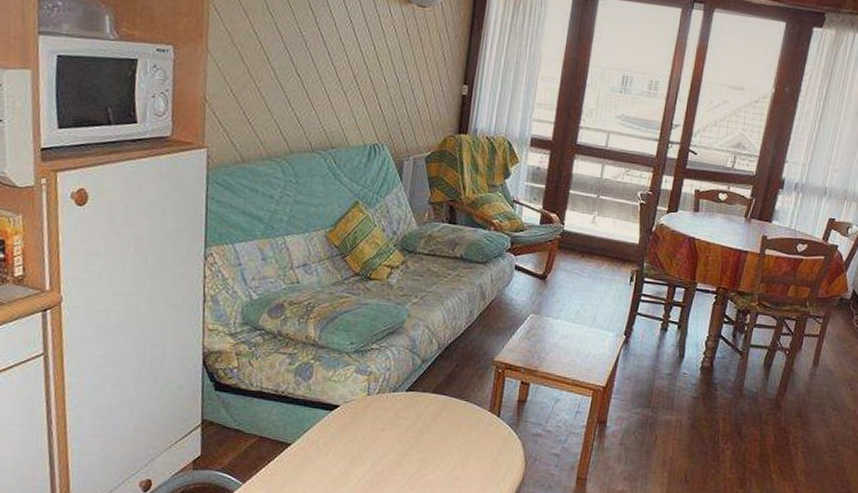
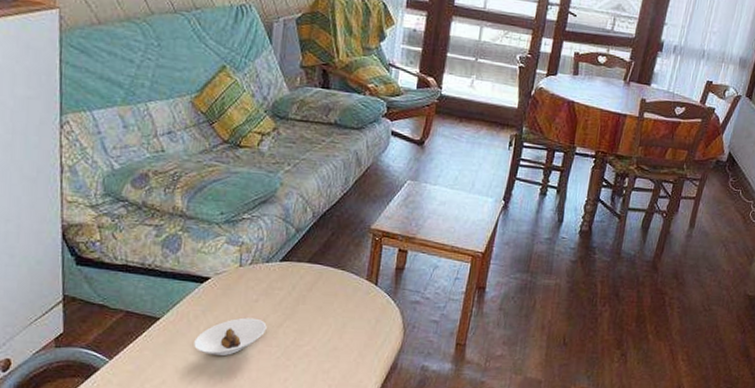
saucer: none [322,445,392,483] -> present [194,317,267,355]

